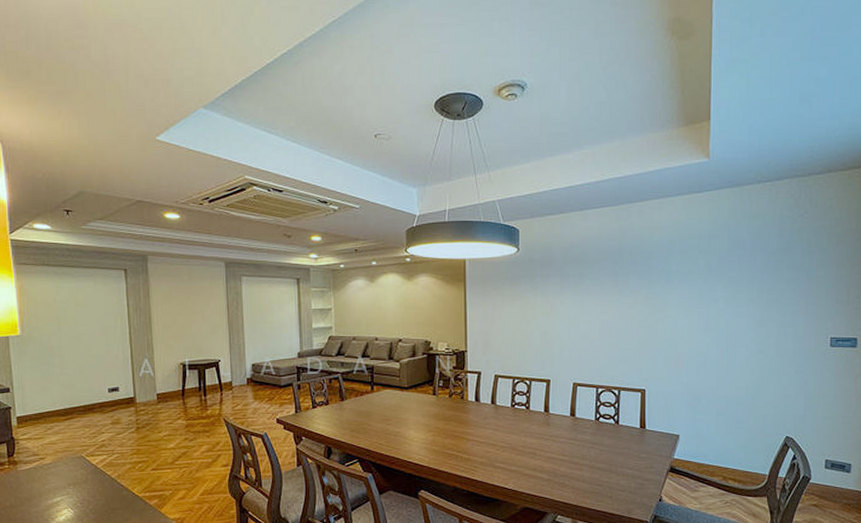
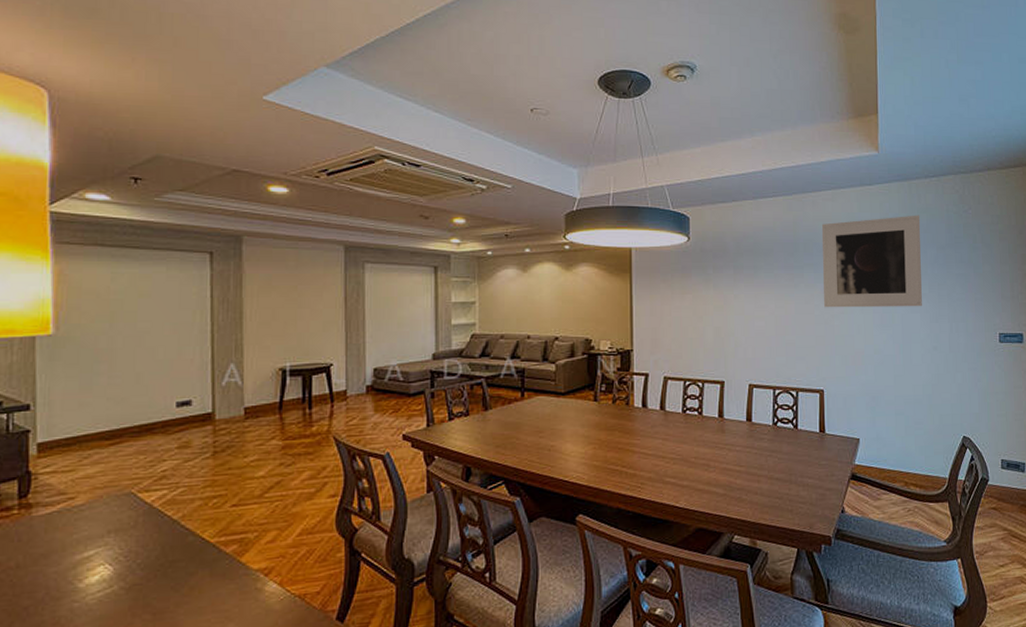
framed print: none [647,221,751,313] -> present [821,215,922,308]

